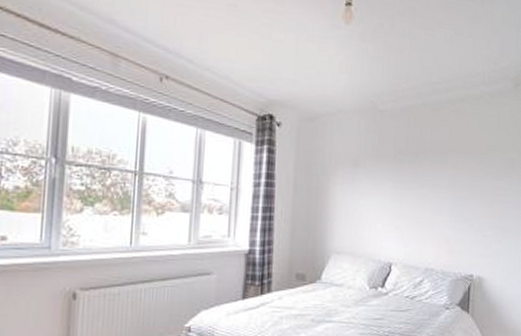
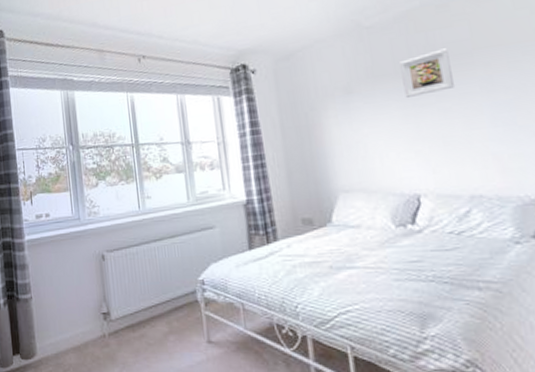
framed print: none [397,145,433,180] -> present [400,48,456,98]

